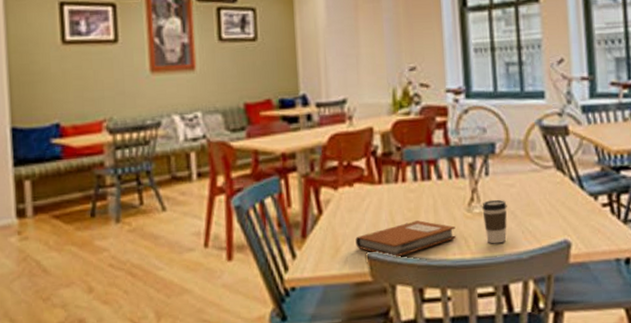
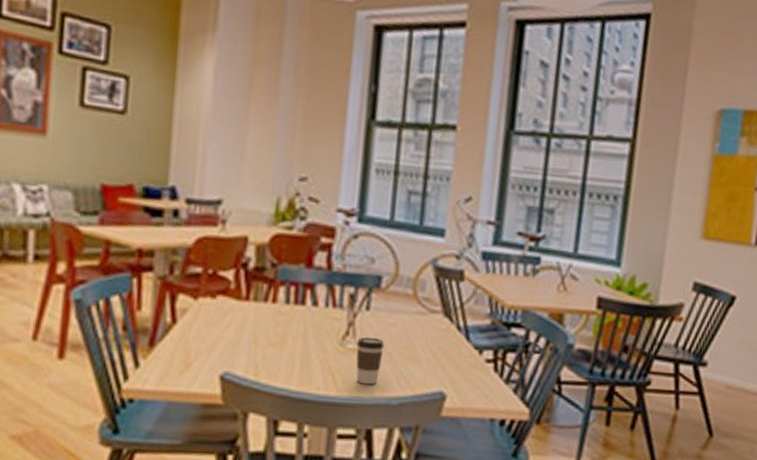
notebook: present [355,220,456,258] -> none [209,346,324,383]

